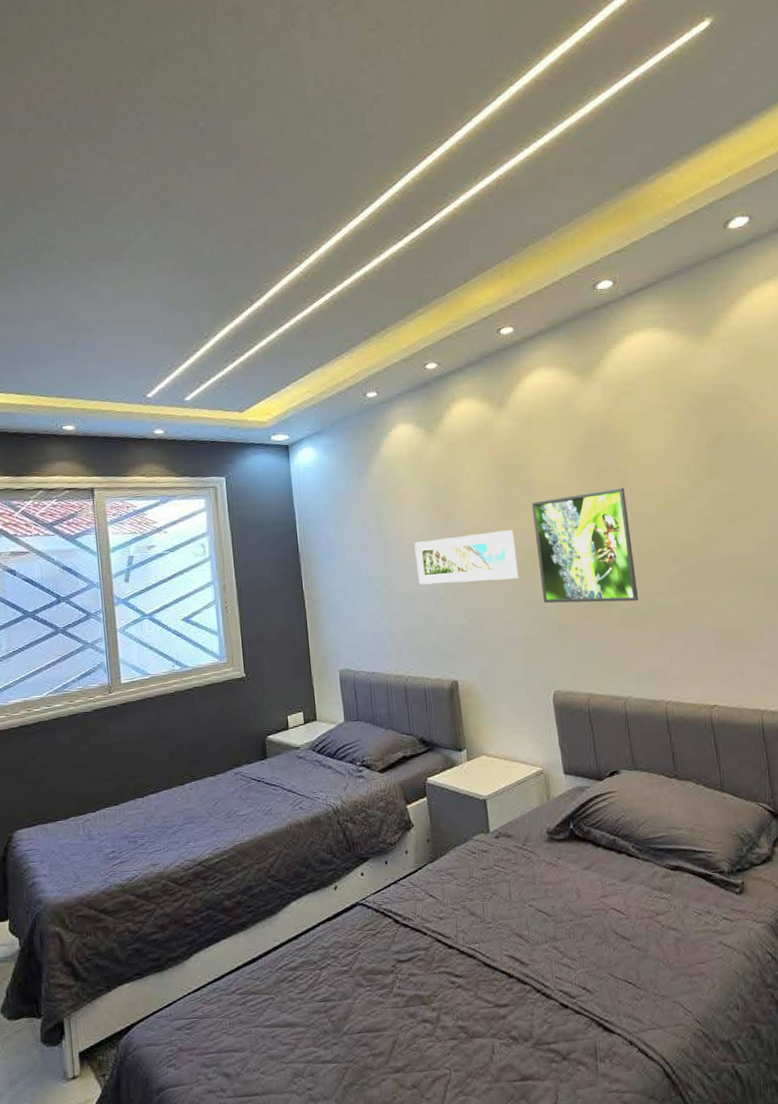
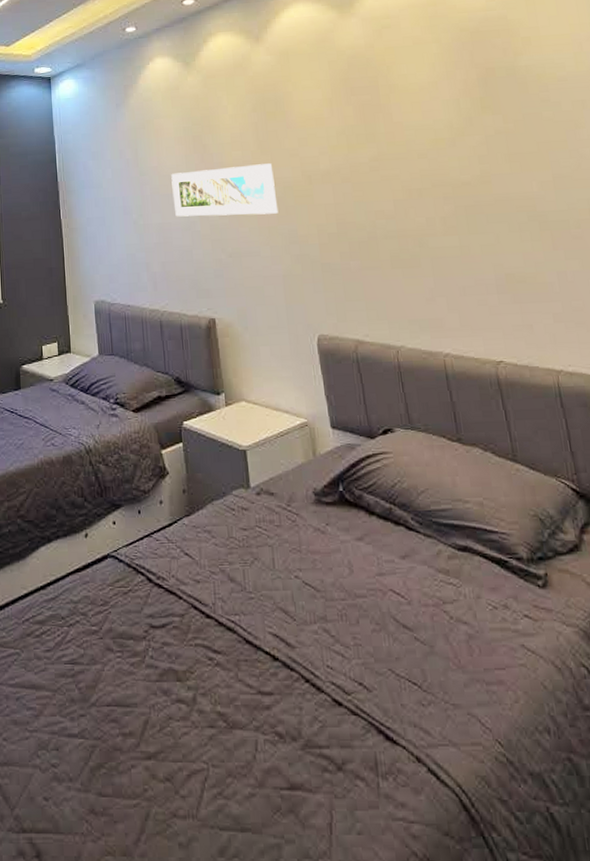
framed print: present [531,488,638,604] -> none [290,122,408,242]

